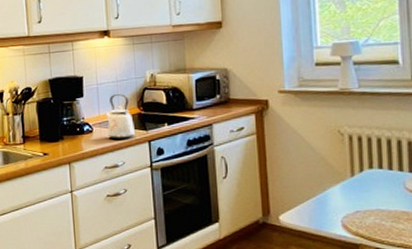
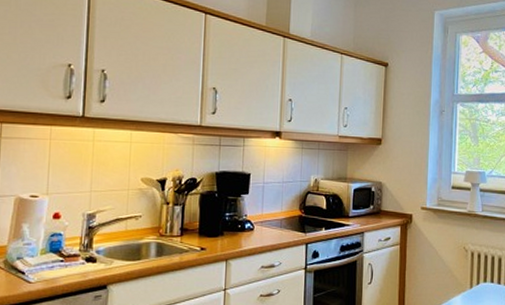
kettle: present [105,94,135,139] -> none [268,195,294,240]

